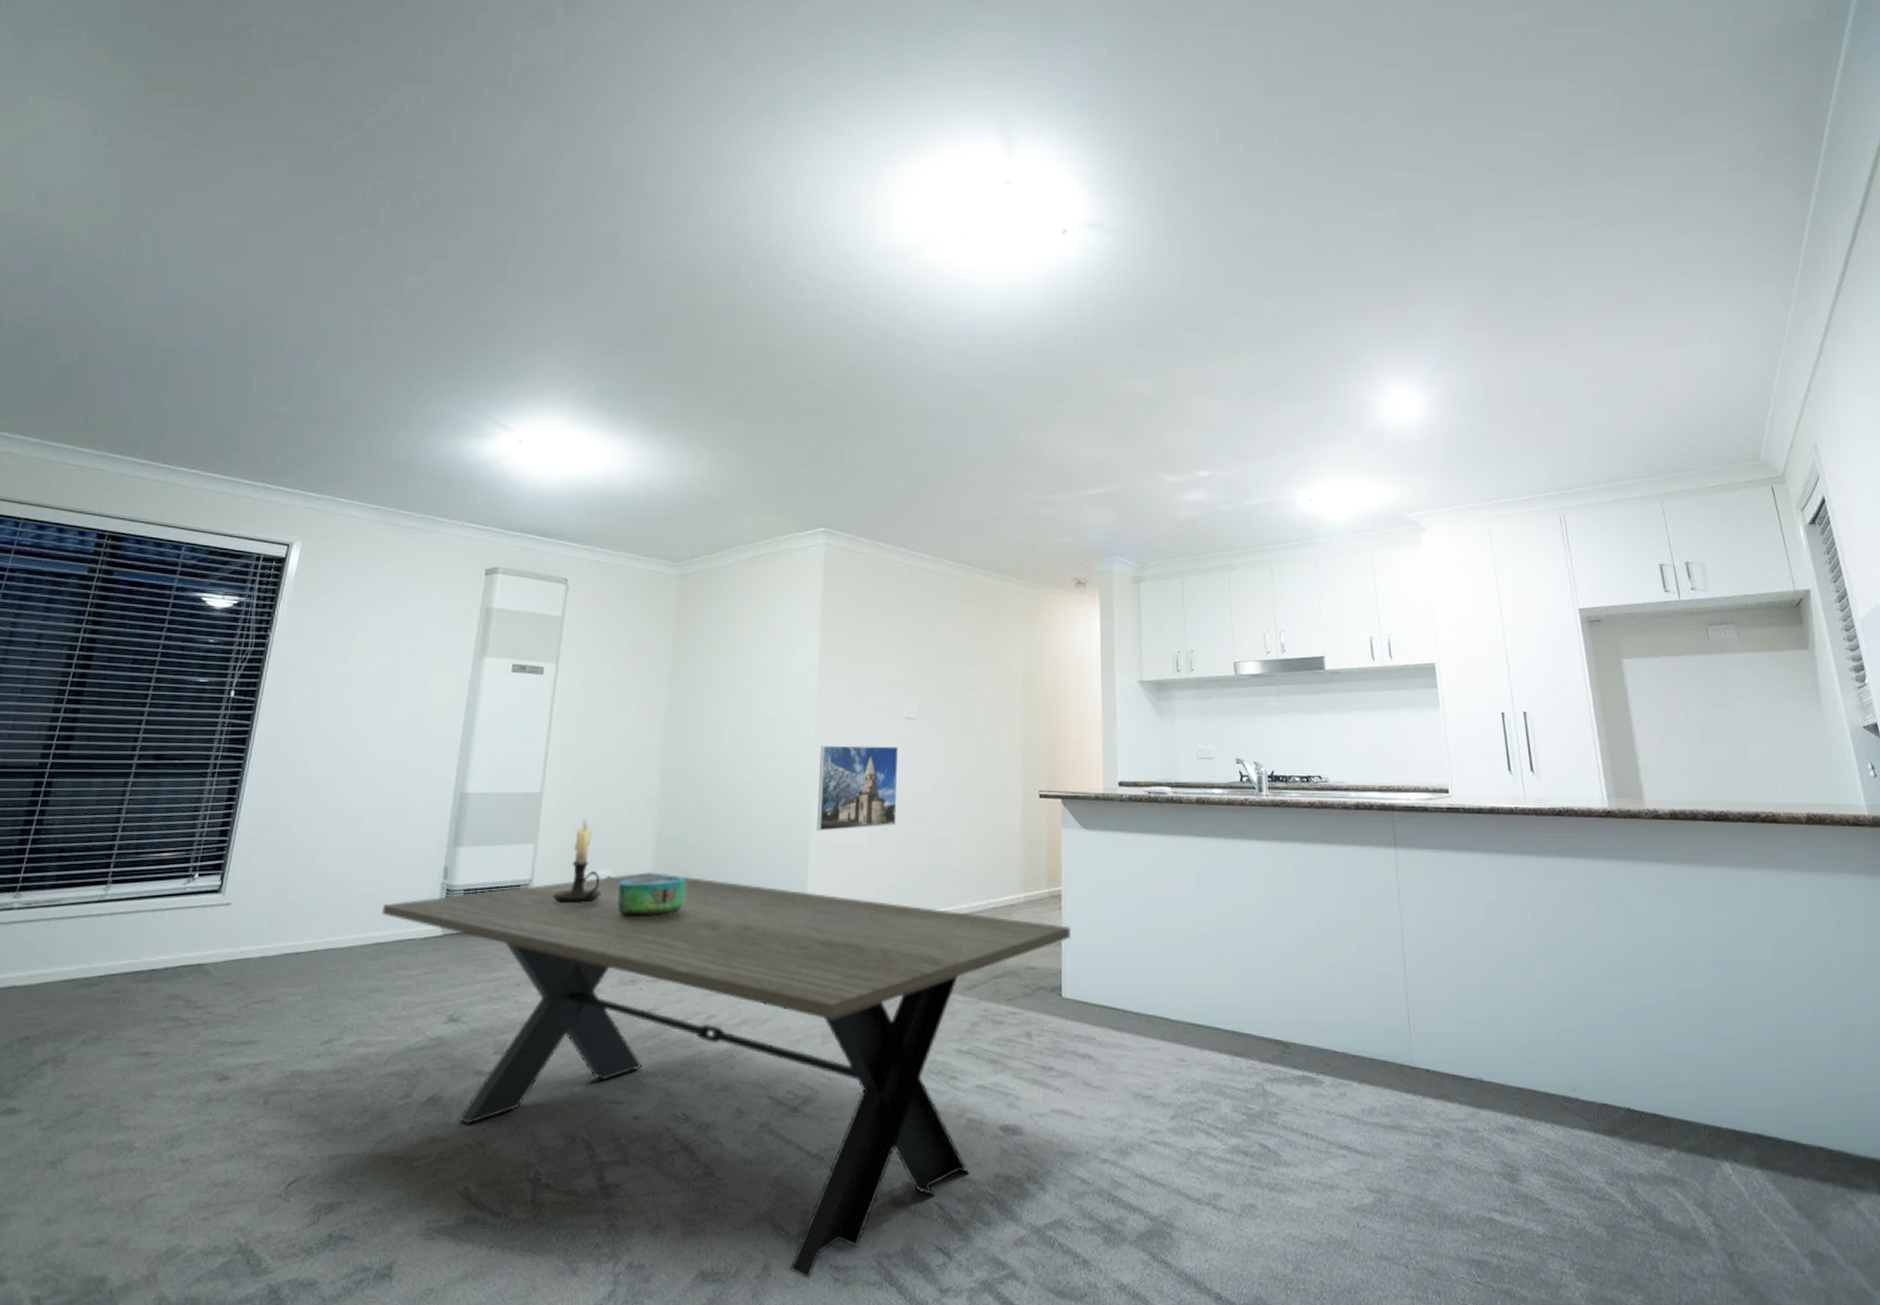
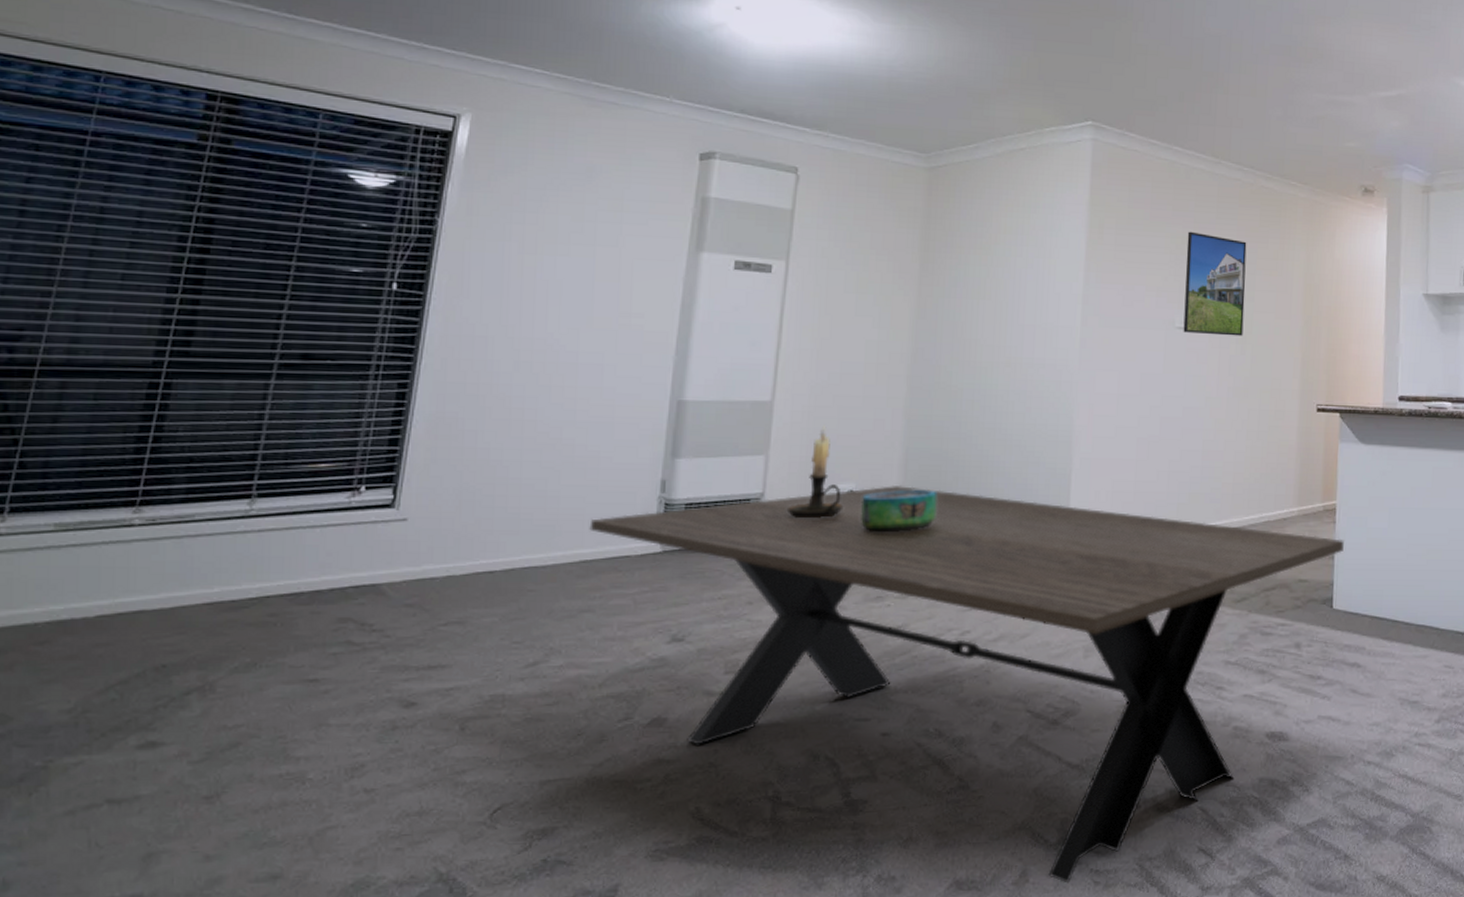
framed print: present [817,745,899,831] -> none [1081,354,1170,444]
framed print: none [910,626,968,725] -> present [1183,231,1247,336]

